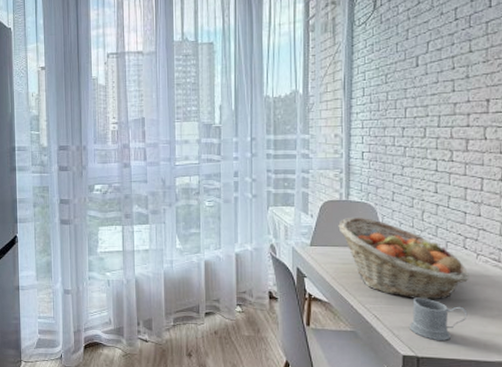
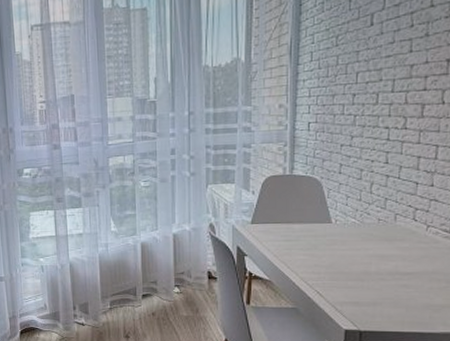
fruit basket: present [338,217,469,300] -> none [281,191,418,275]
mug: present [410,297,468,342] -> none [353,272,414,315]

